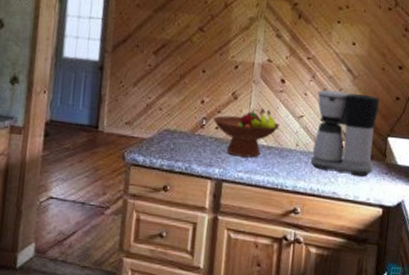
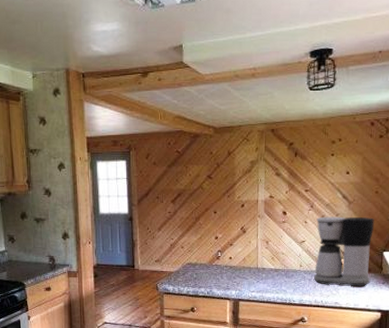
fruit bowl: present [213,108,280,158] -> none [226,237,285,280]

